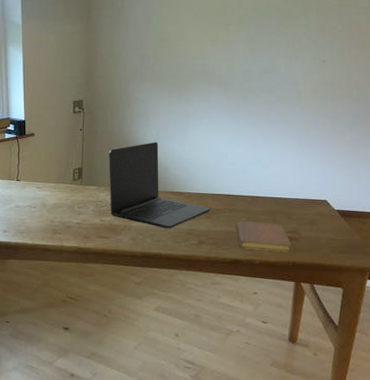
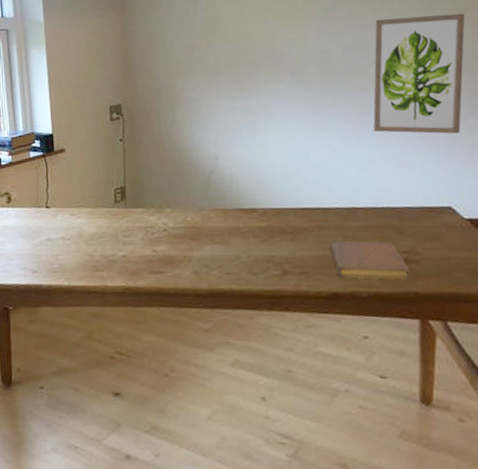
laptop: present [108,141,211,229] -> none [157,147,295,258]
wall art: none [277,49,354,145] -> present [373,13,465,134]

